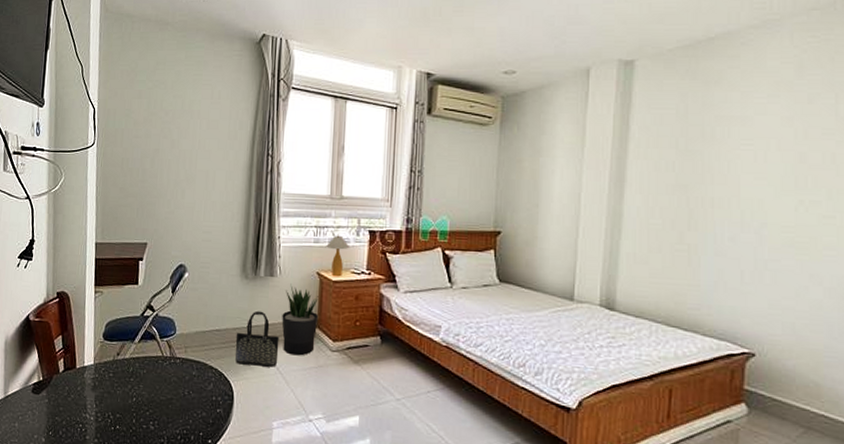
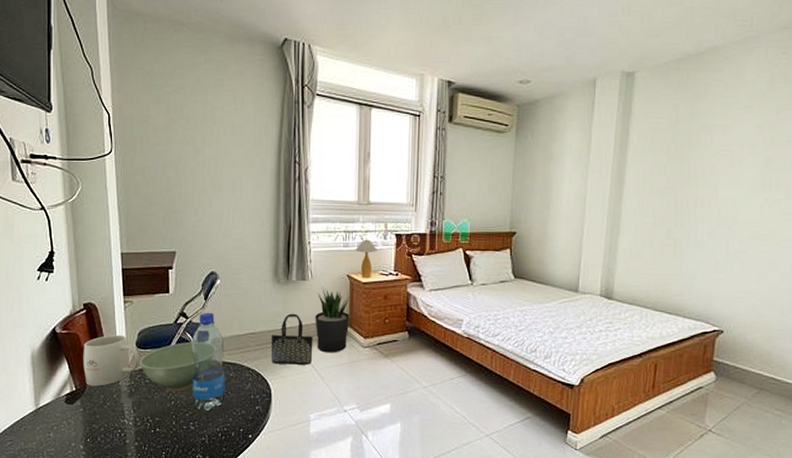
mug: none [51,325,105,378] -> present [83,334,139,387]
bowl: none [105,336,159,388] -> present [139,342,195,392]
bottle: none [154,306,189,412] -> present [191,312,225,412]

